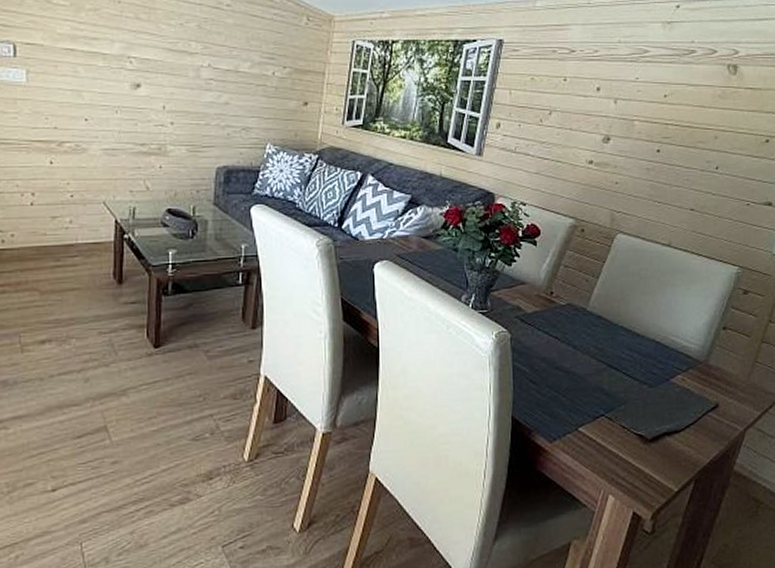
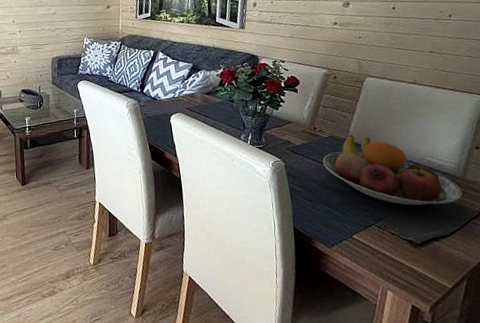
fruit bowl: none [555,303,703,394] -> present [322,134,463,206]

